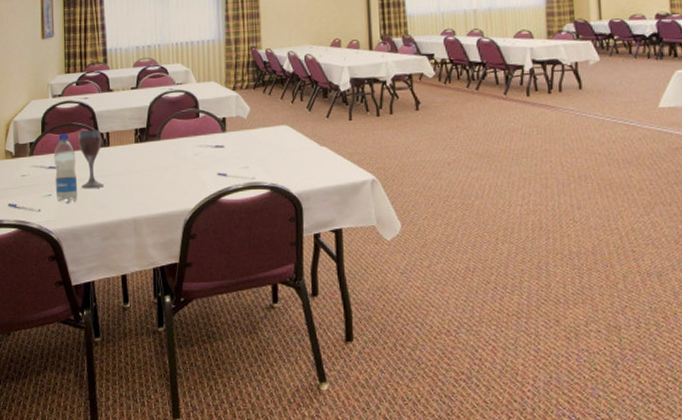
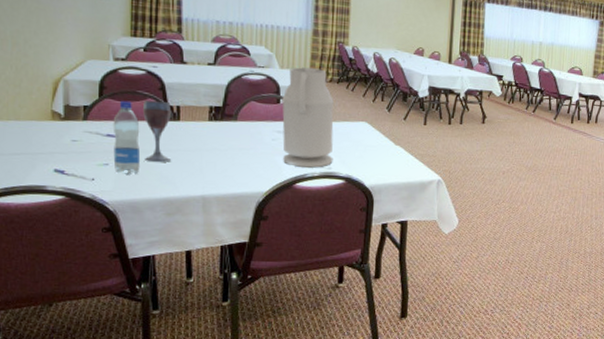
water jug: none [201,77,256,180] -> present [282,67,335,168]

